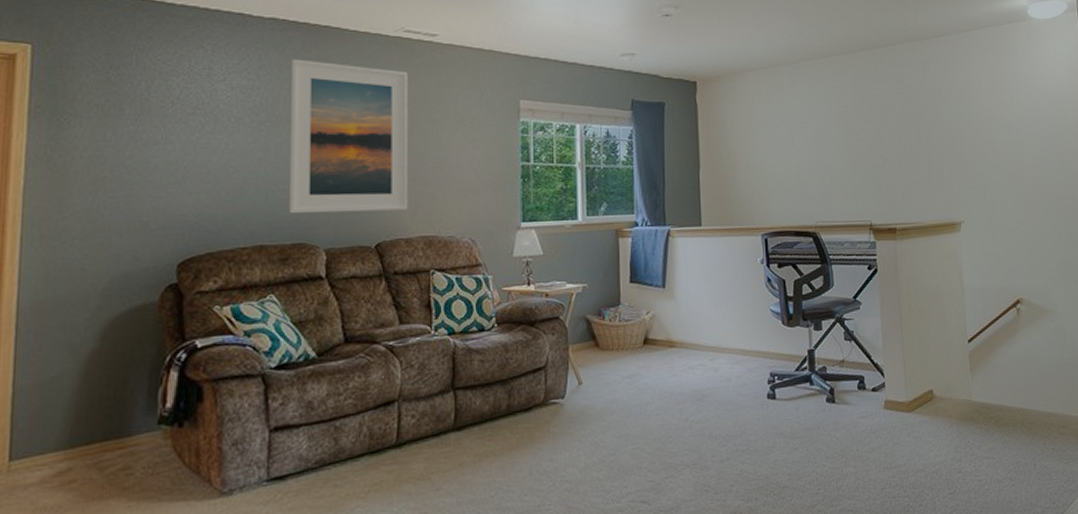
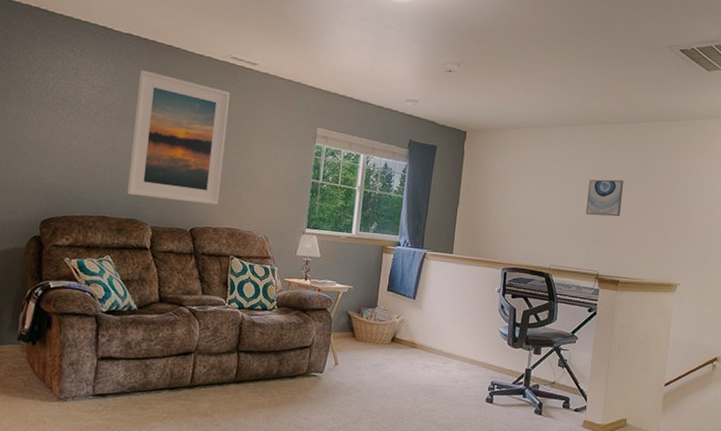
wall art: none [844,113,884,158] -> present [586,179,623,217]

